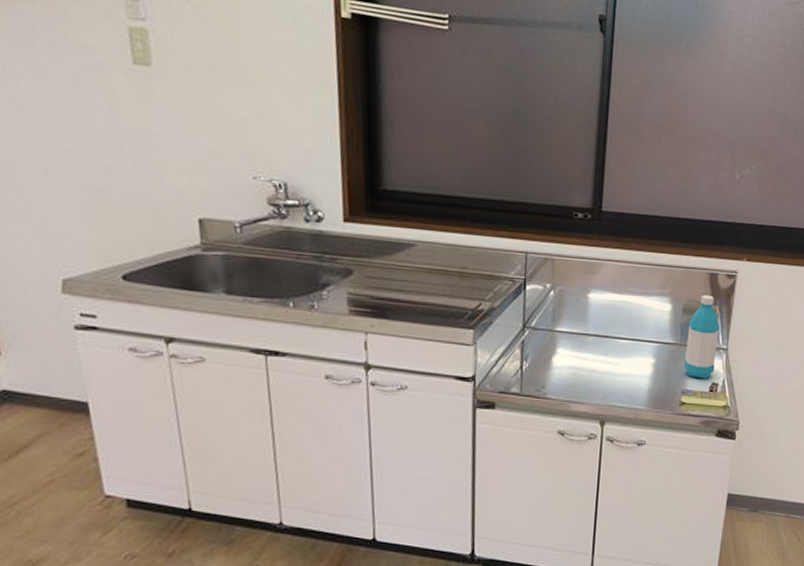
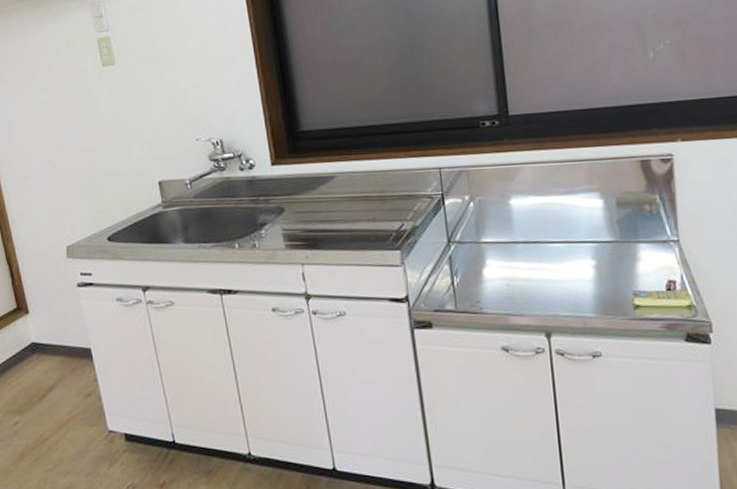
water bottle: present [684,294,720,379] -> none [626,184,668,277]

